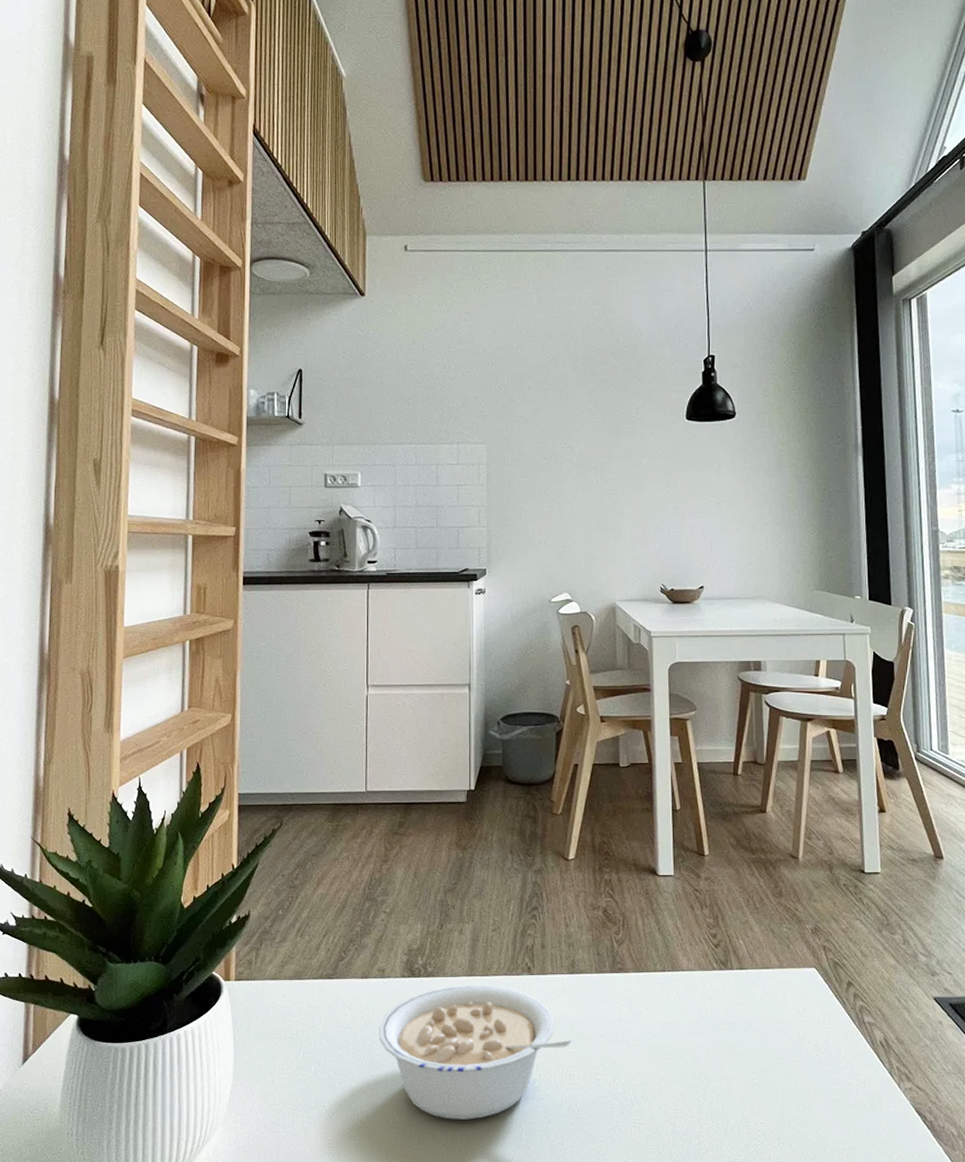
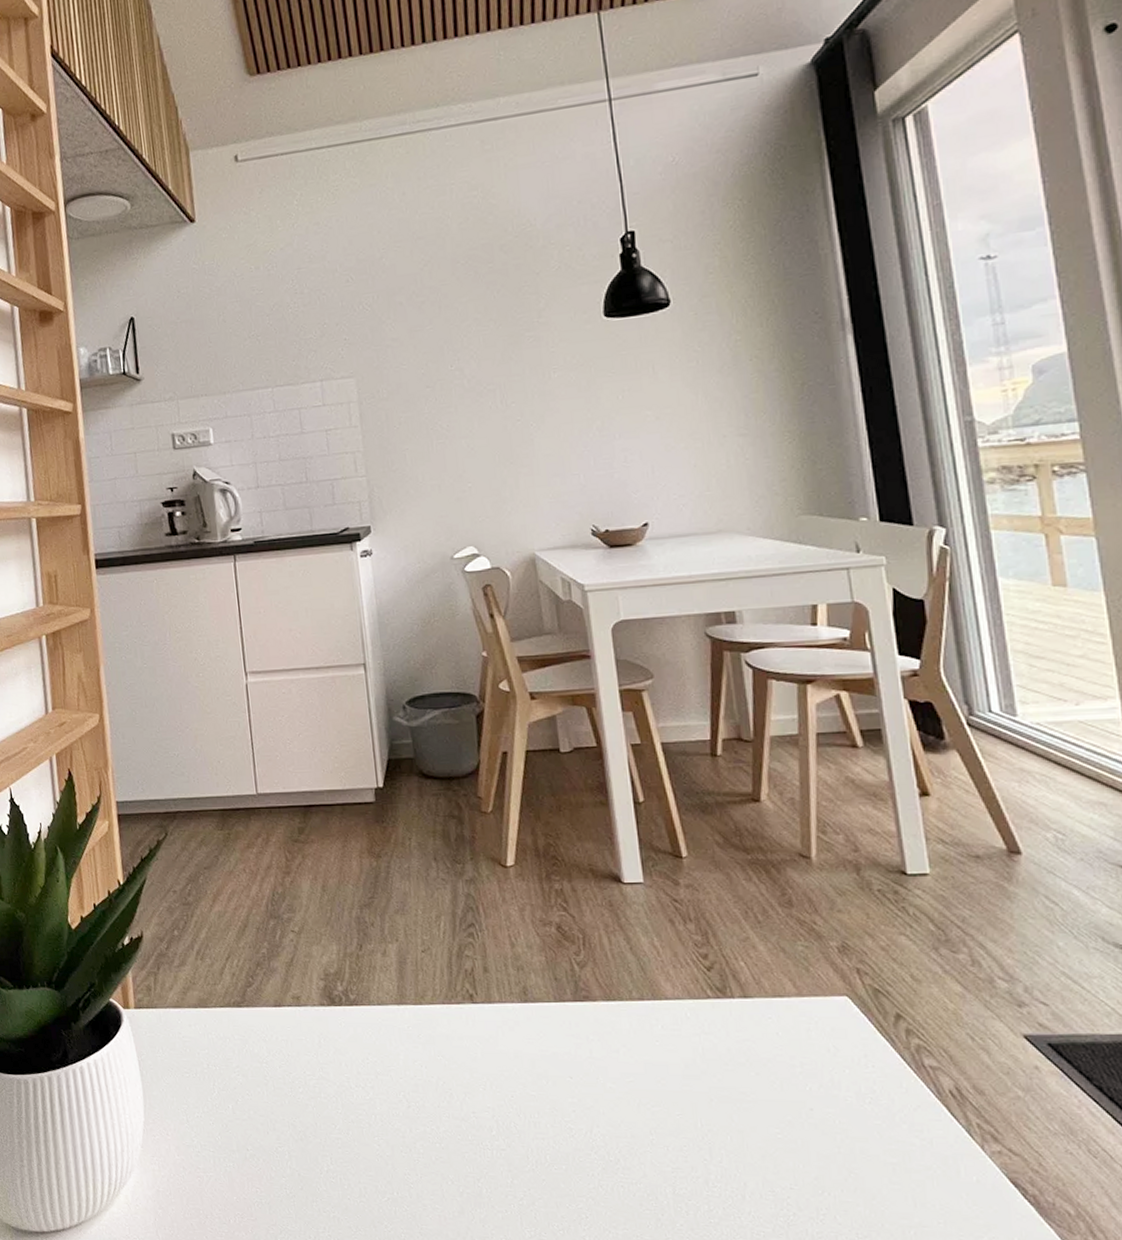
legume: present [378,984,574,1120] -> none [299,1014,536,1171]

